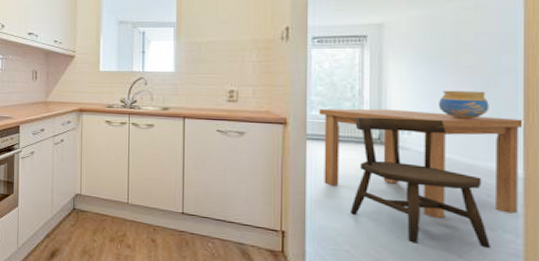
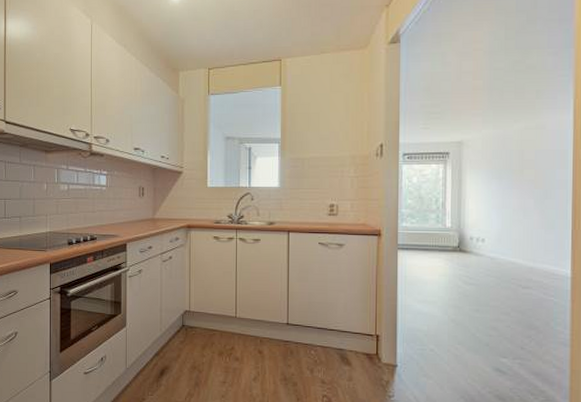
dining table: present [318,108,525,219] -> none [408,219,573,316]
dining chair: present [349,116,490,249] -> none [434,227,545,340]
ceramic pot: present [439,90,489,119] -> none [507,202,546,227]

